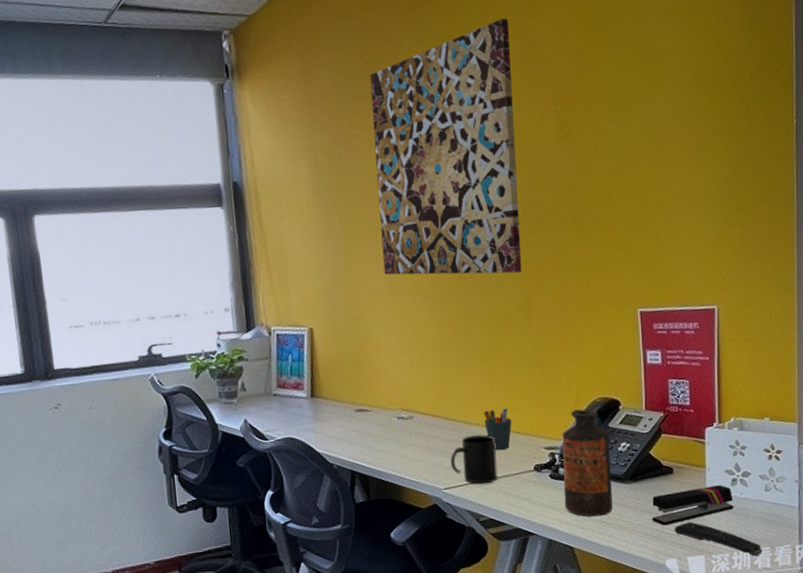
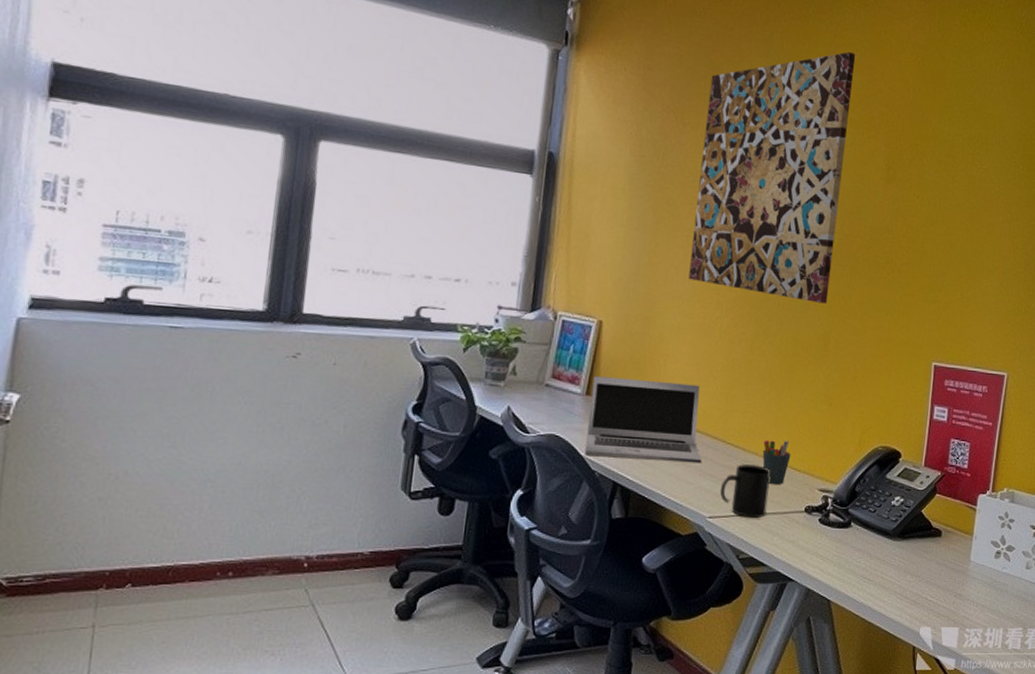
laptop: none [314,371,428,452] -> present [585,376,701,464]
bottle: present [562,409,613,517] -> none [829,454,885,571]
stapler: present [652,485,734,526] -> none [913,555,995,591]
remote control: present [674,521,763,556] -> none [933,590,1015,635]

